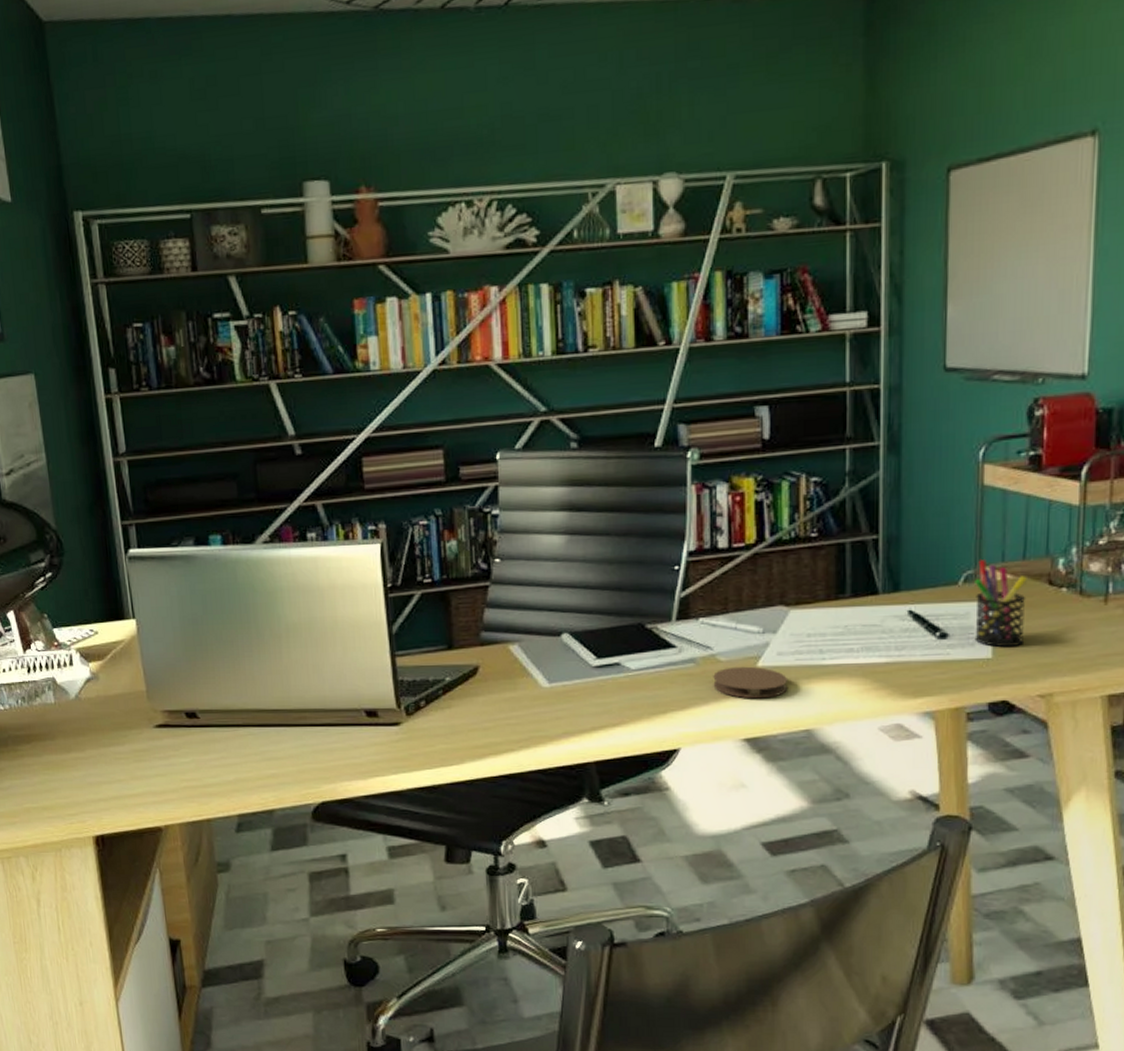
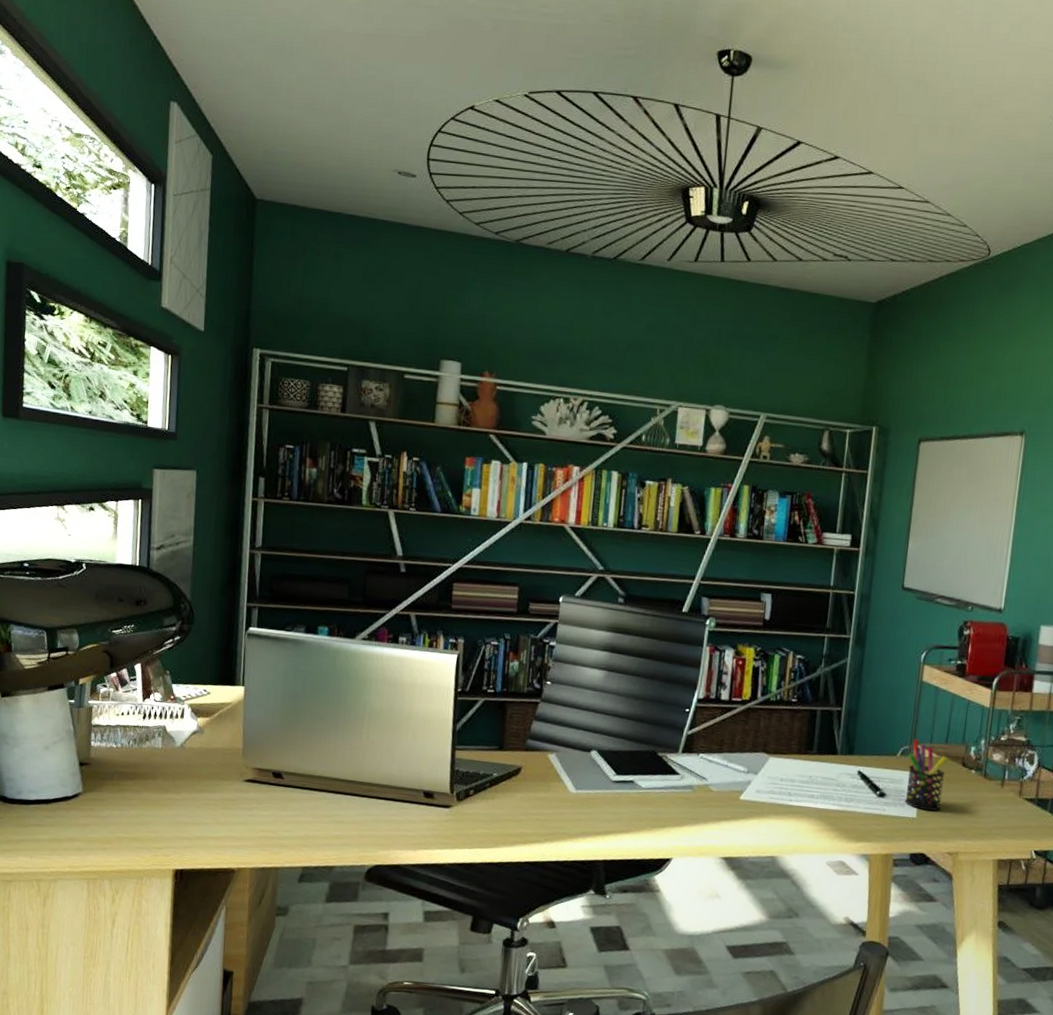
coaster: present [713,666,787,699] -> none [704,797,762,827]

